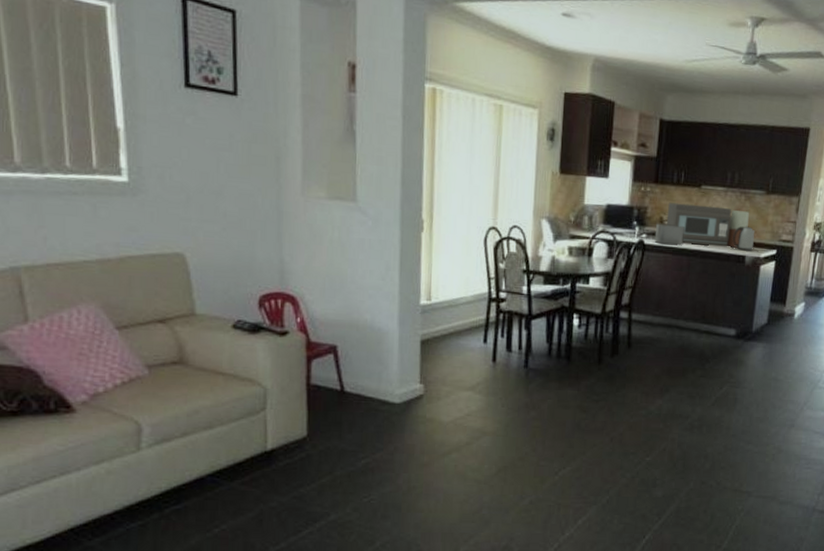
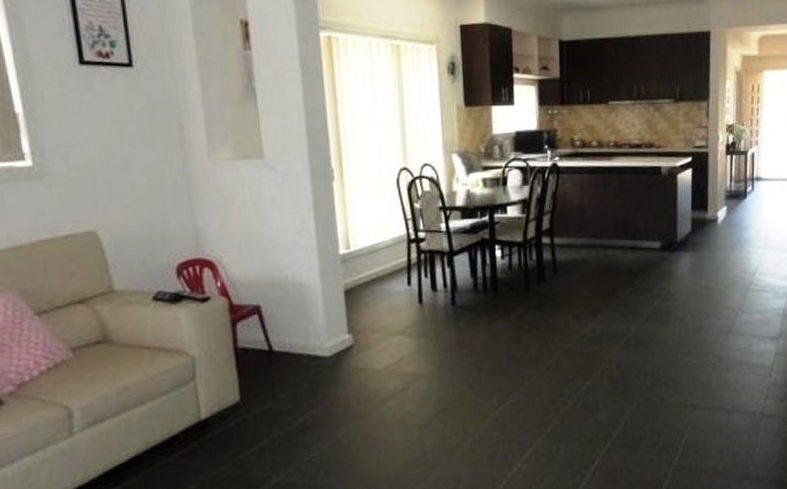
toaster: present [654,222,686,246] -> none [567,143,598,165]
microwave: present [666,202,732,247] -> none [577,120,643,162]
vase: present [726,210,749,248] -> none [640,122,660,160]
kettle: present [732,226,756,251] -> none [646,136,668,162]

